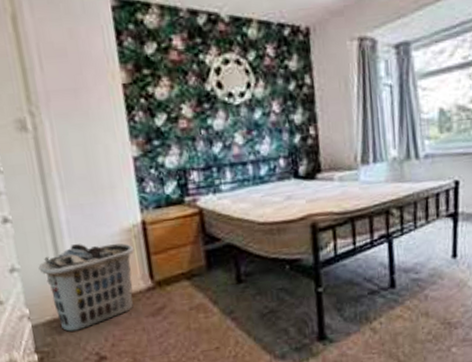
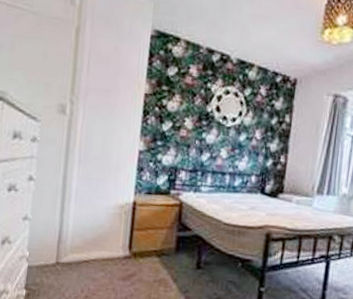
clothes hamper: present [38,243,135,332] -> none [45,208,123,279]

